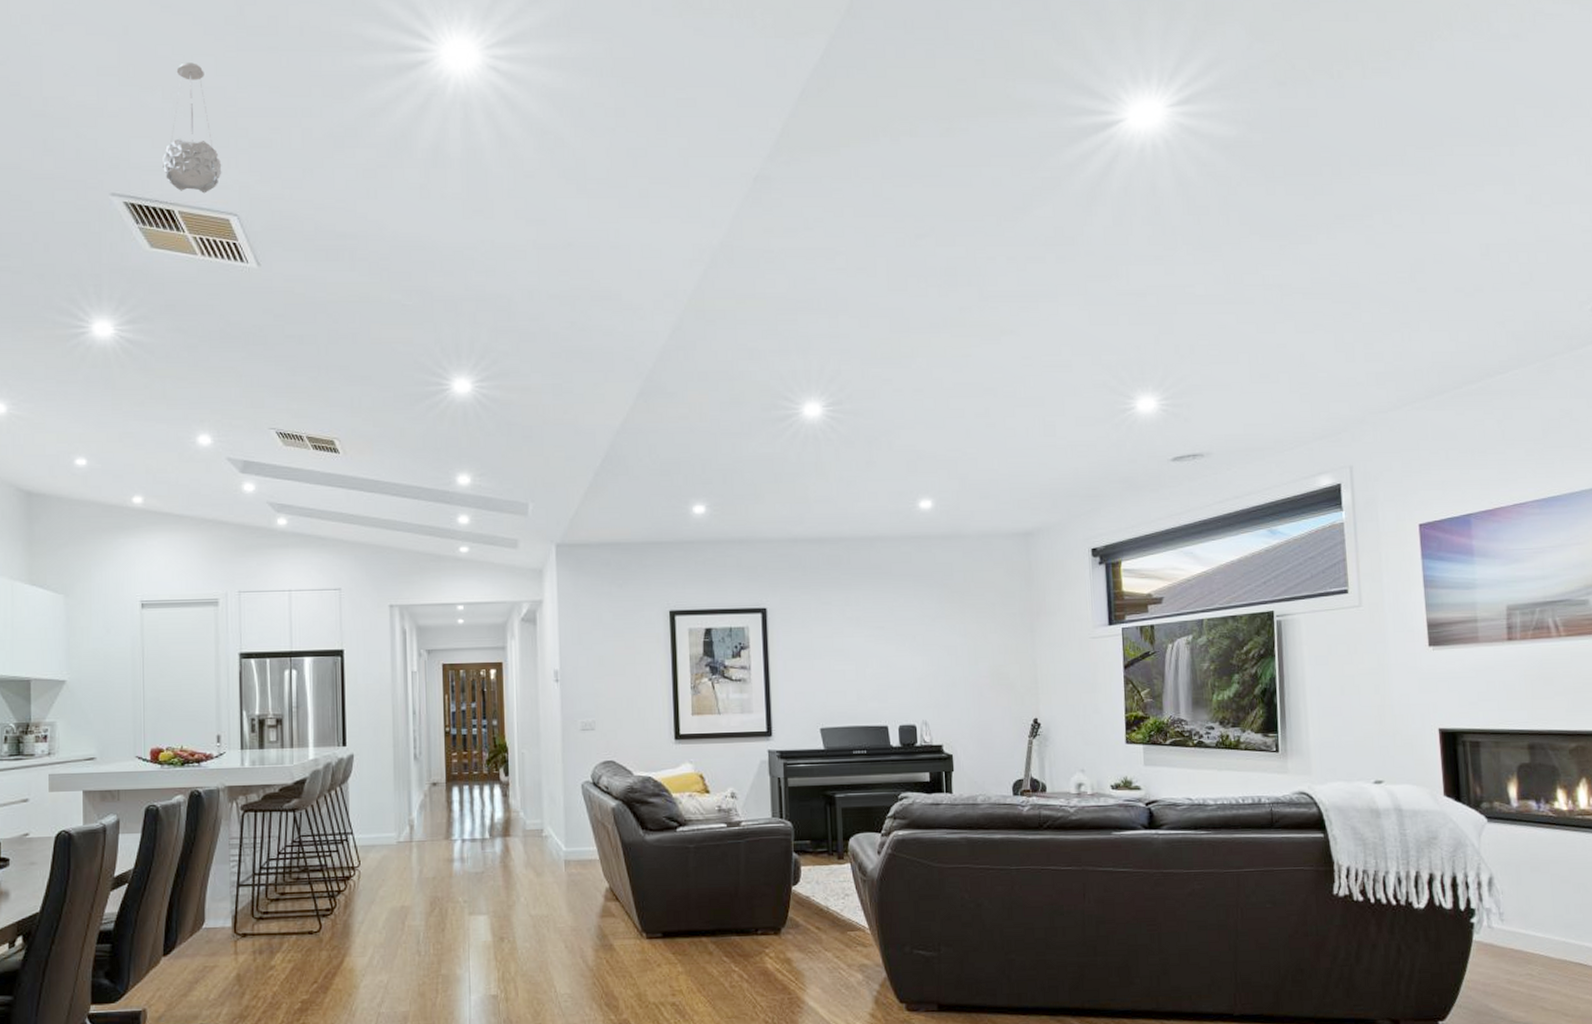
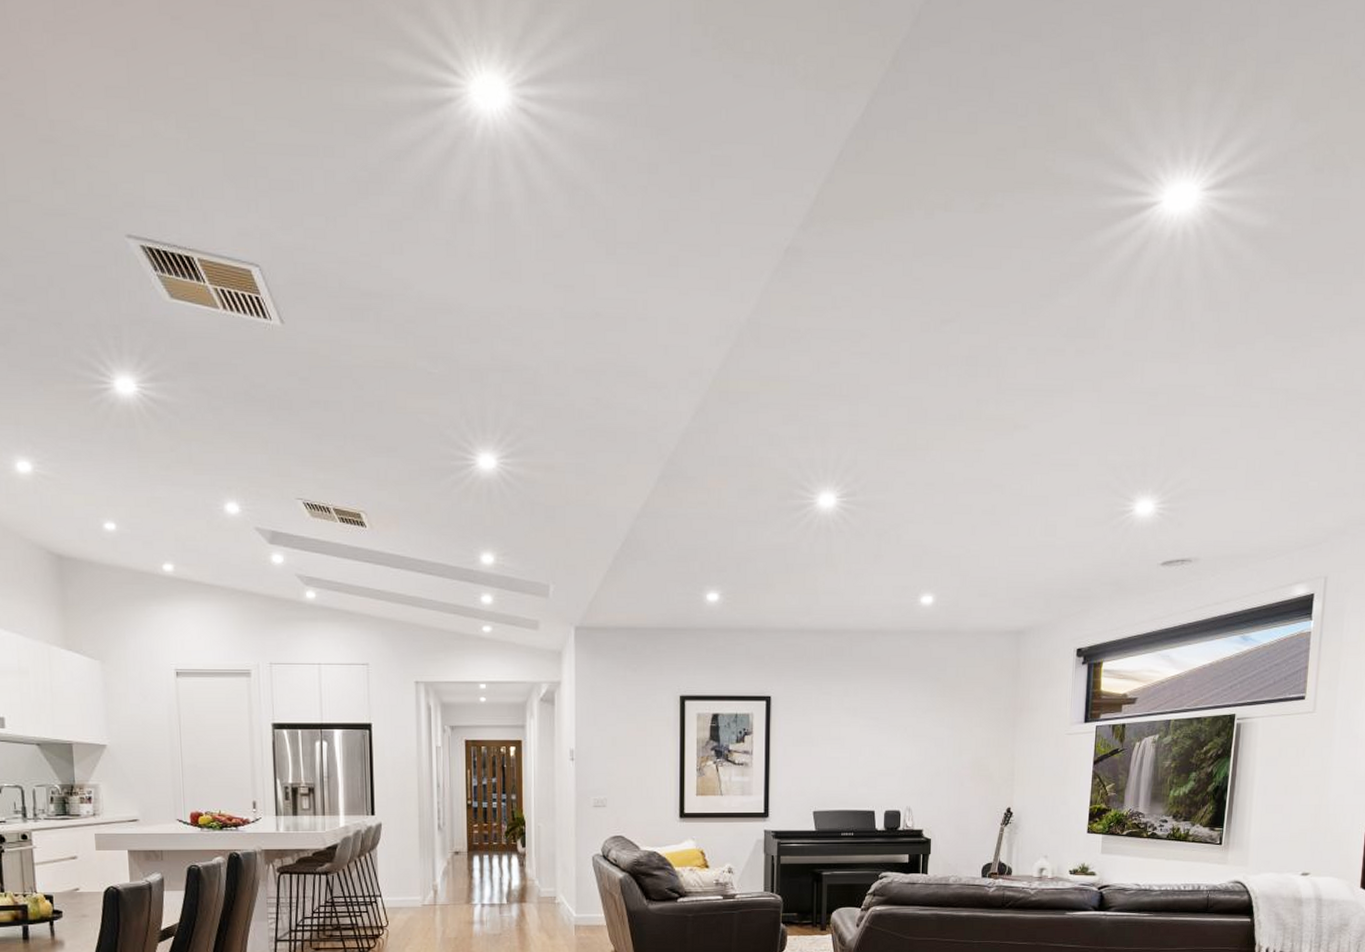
pendant light: present [163,62,222,194] -> none [179,86,242,240]

